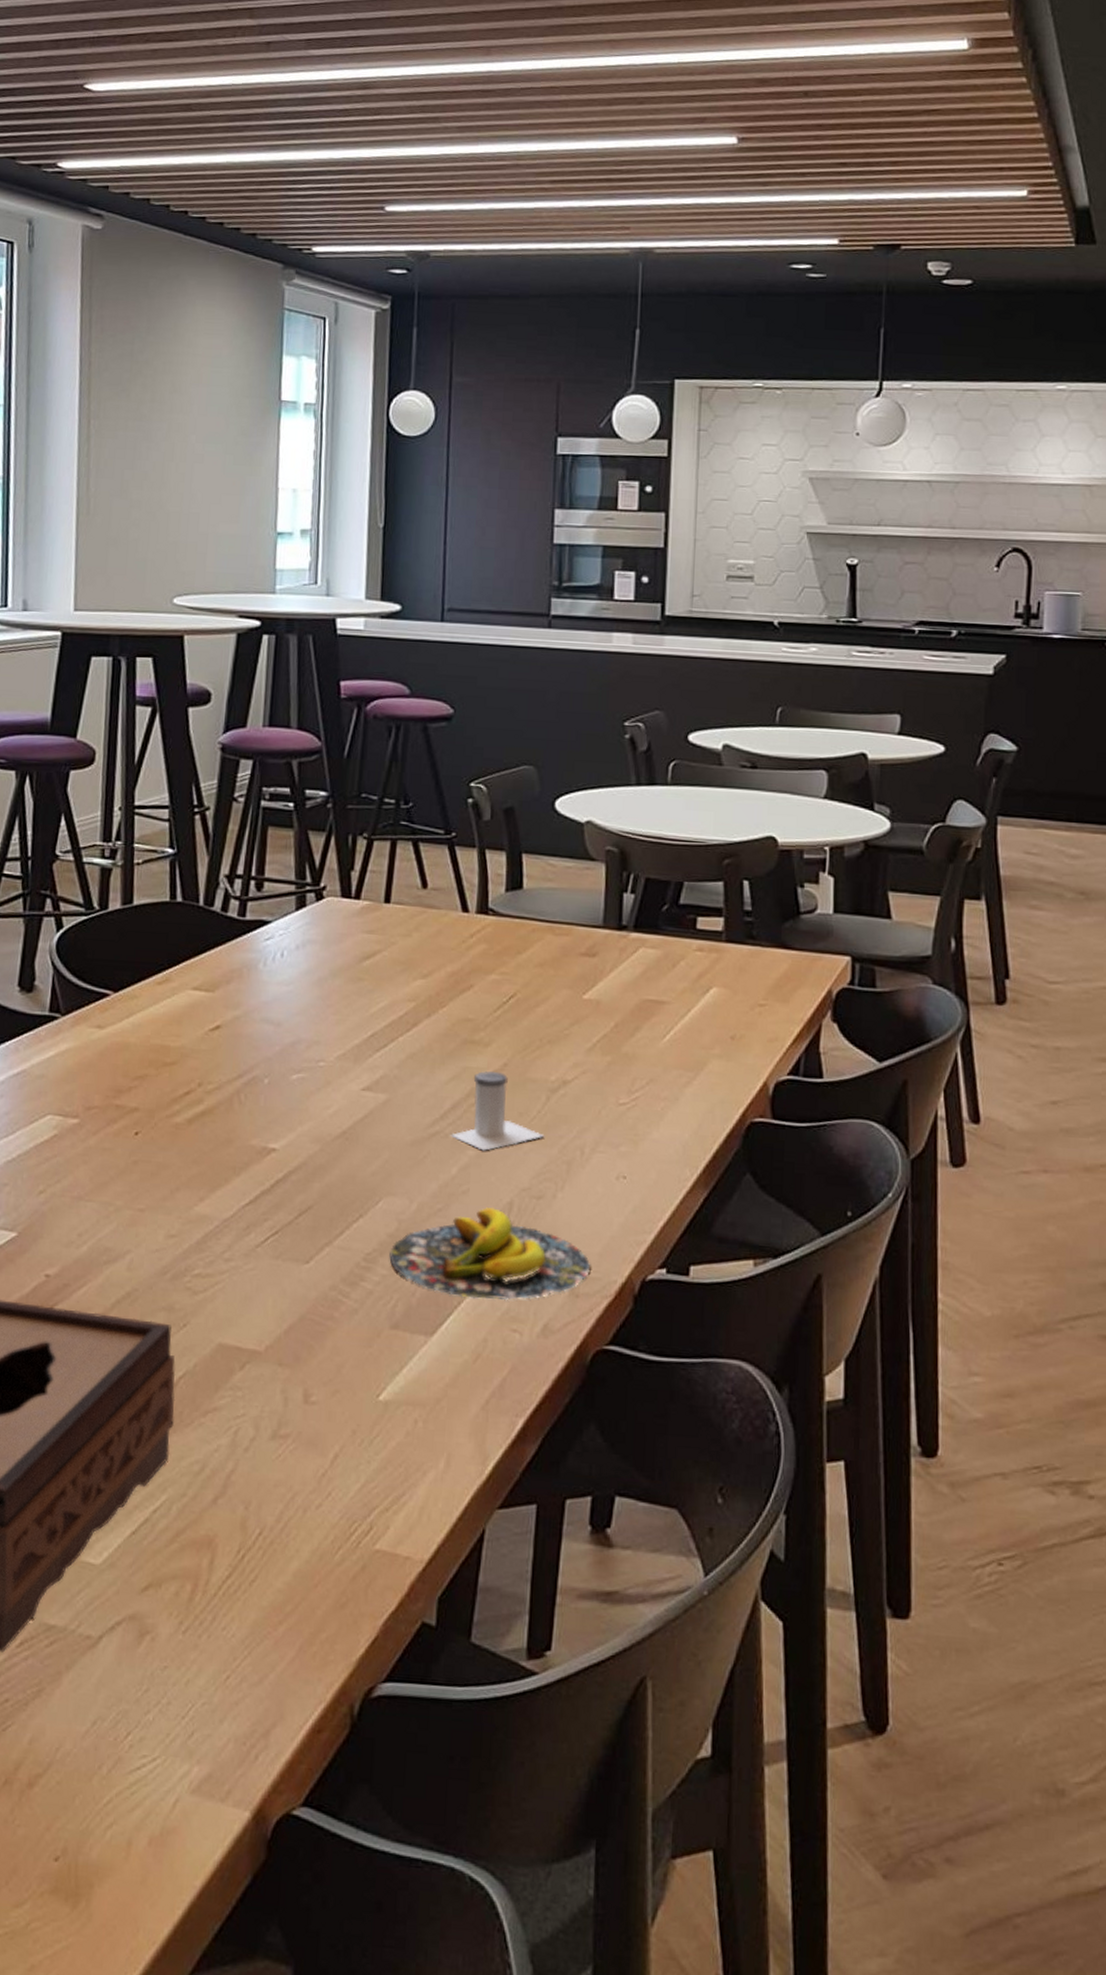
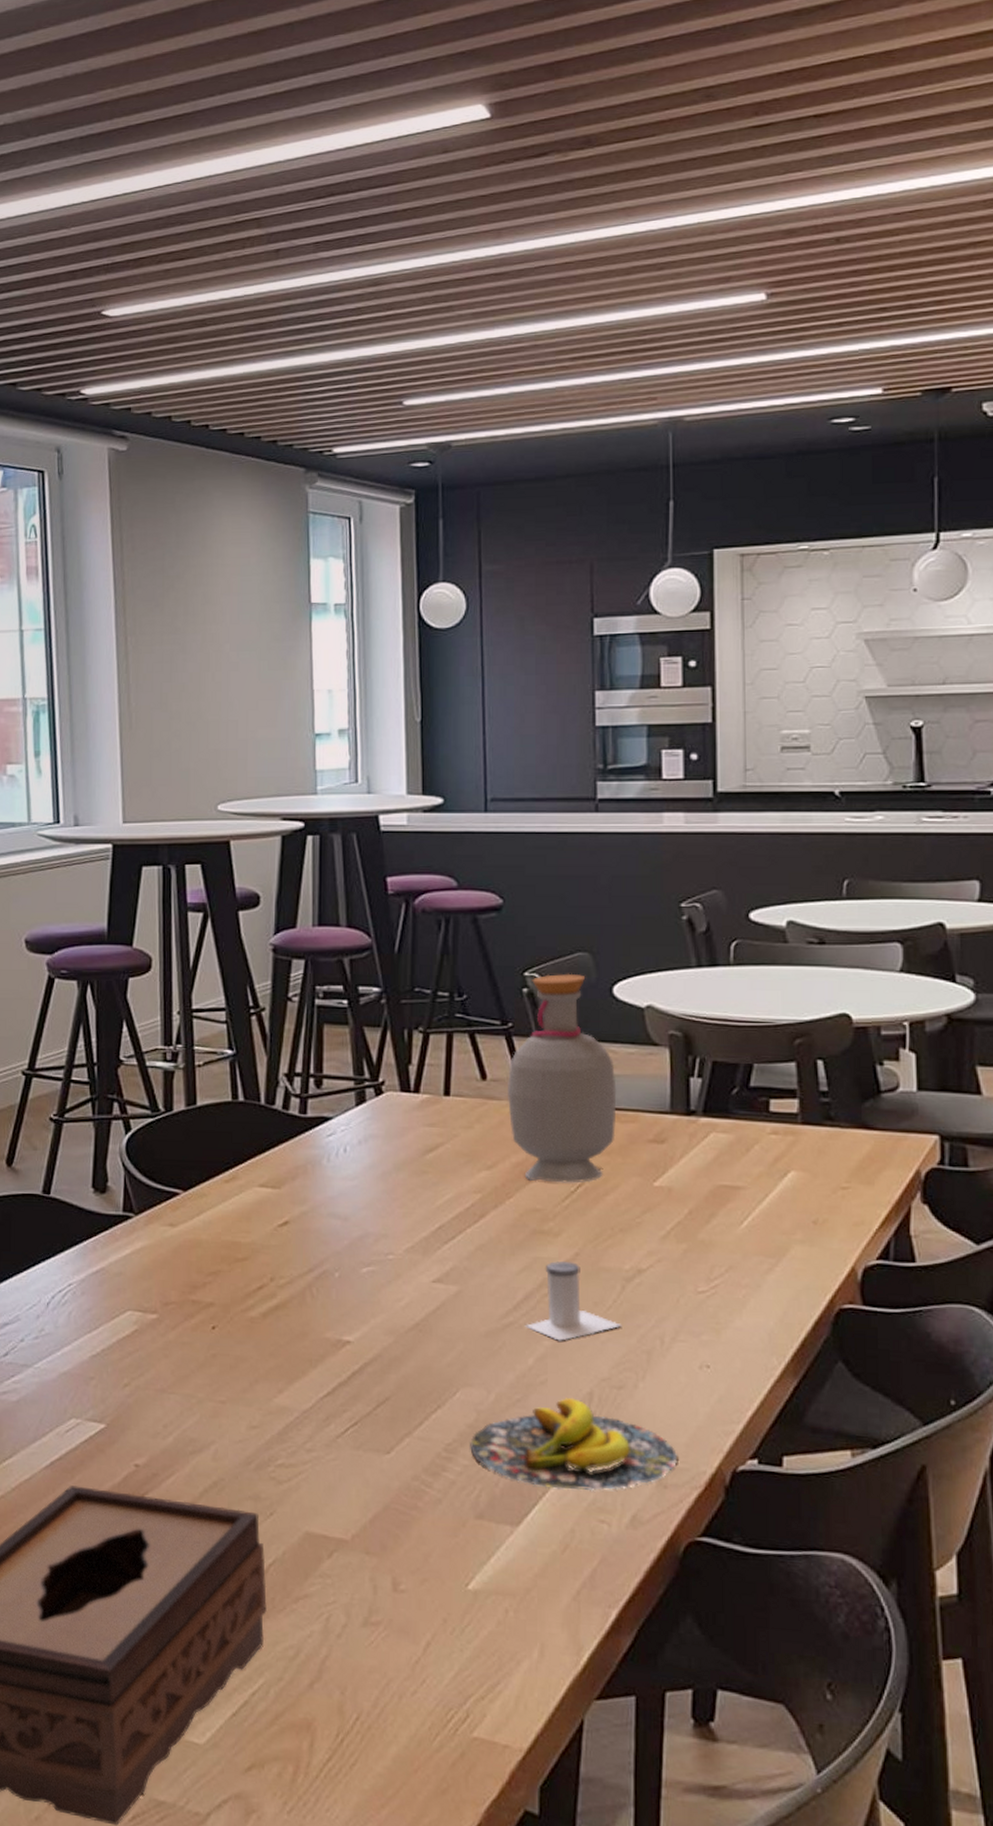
bottle: none [446,785,553,994] -> present [508,973,617,1183]

